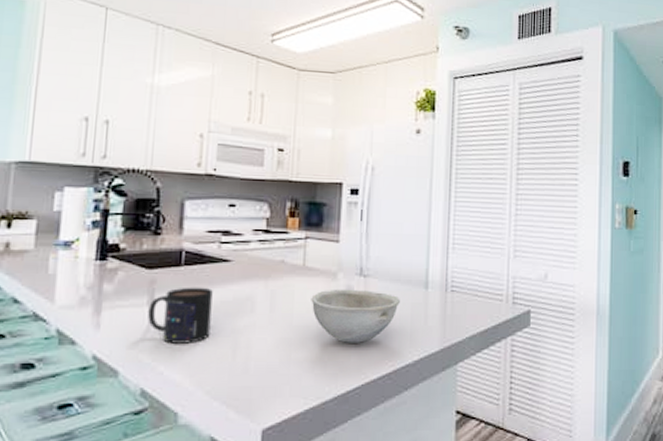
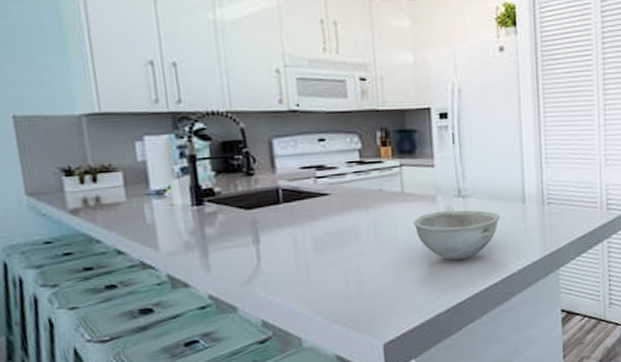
mug: present [148,287,213,344] -> none [255,221,320,277]

